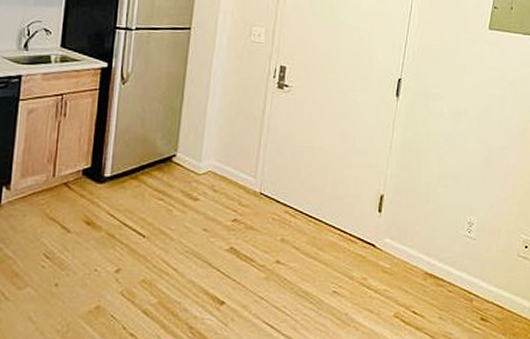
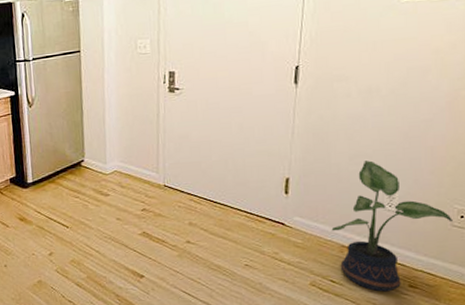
potted plant: none [417,183,519,325] -> present [331,160,453,292]

